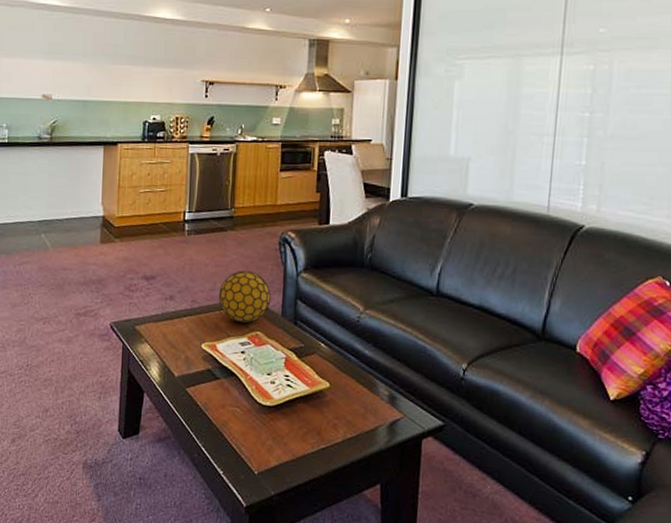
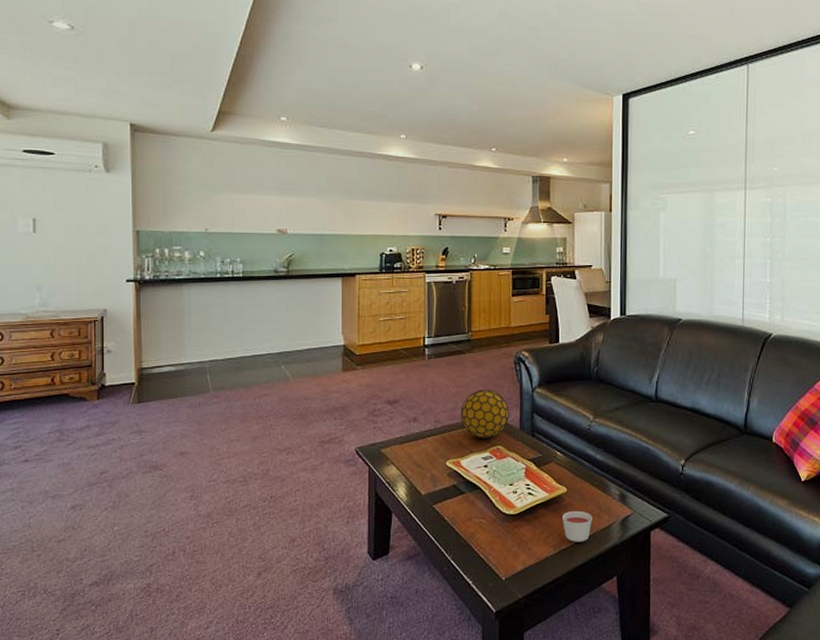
candle: none [323,408,356,443] -> present [563,510,592,542]

